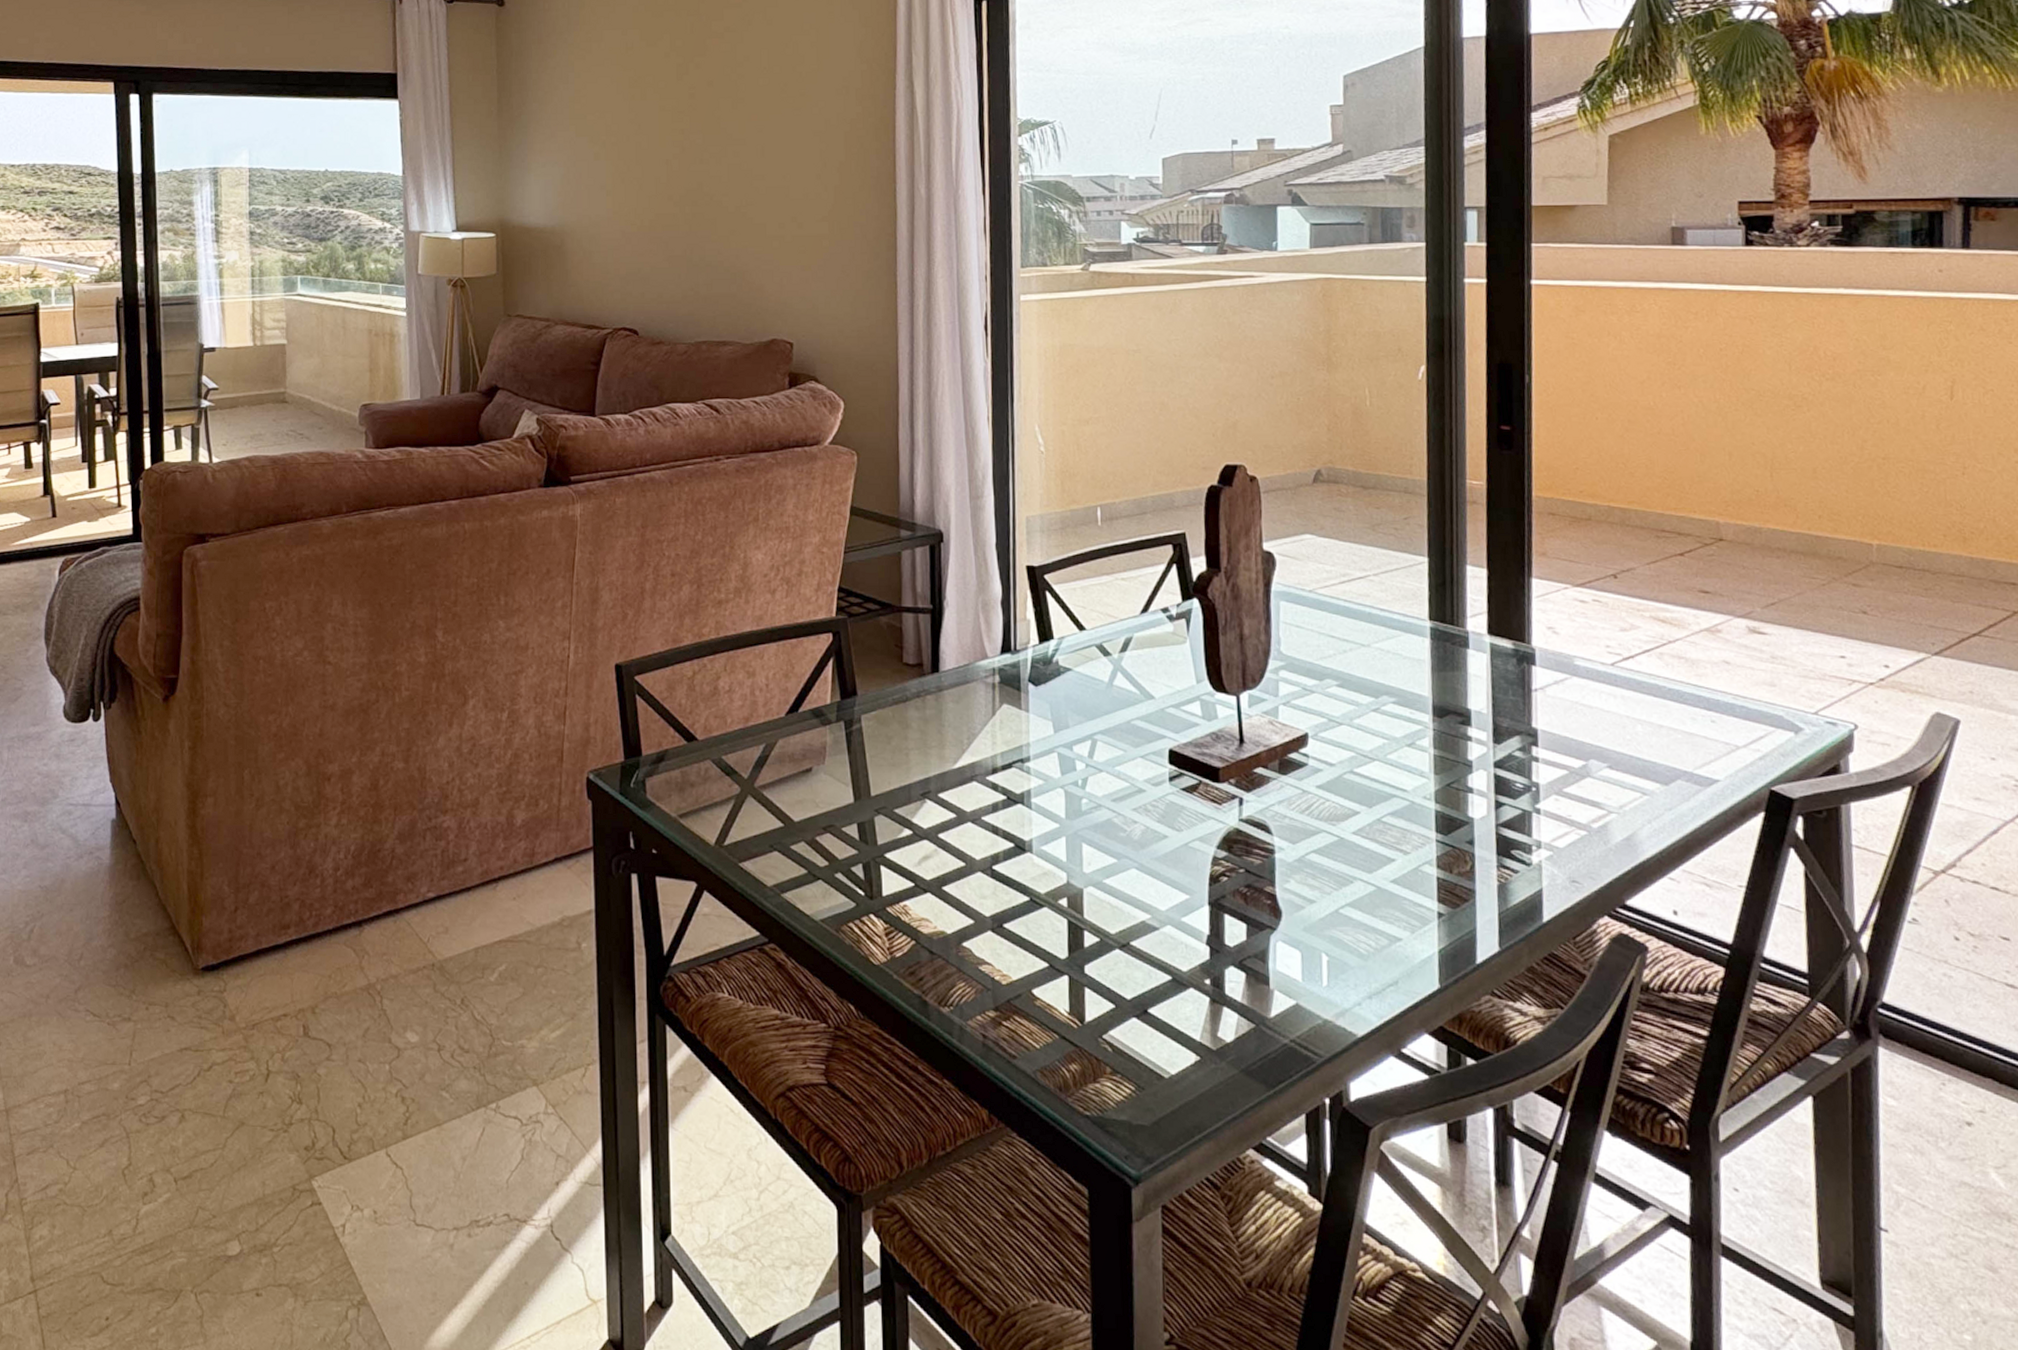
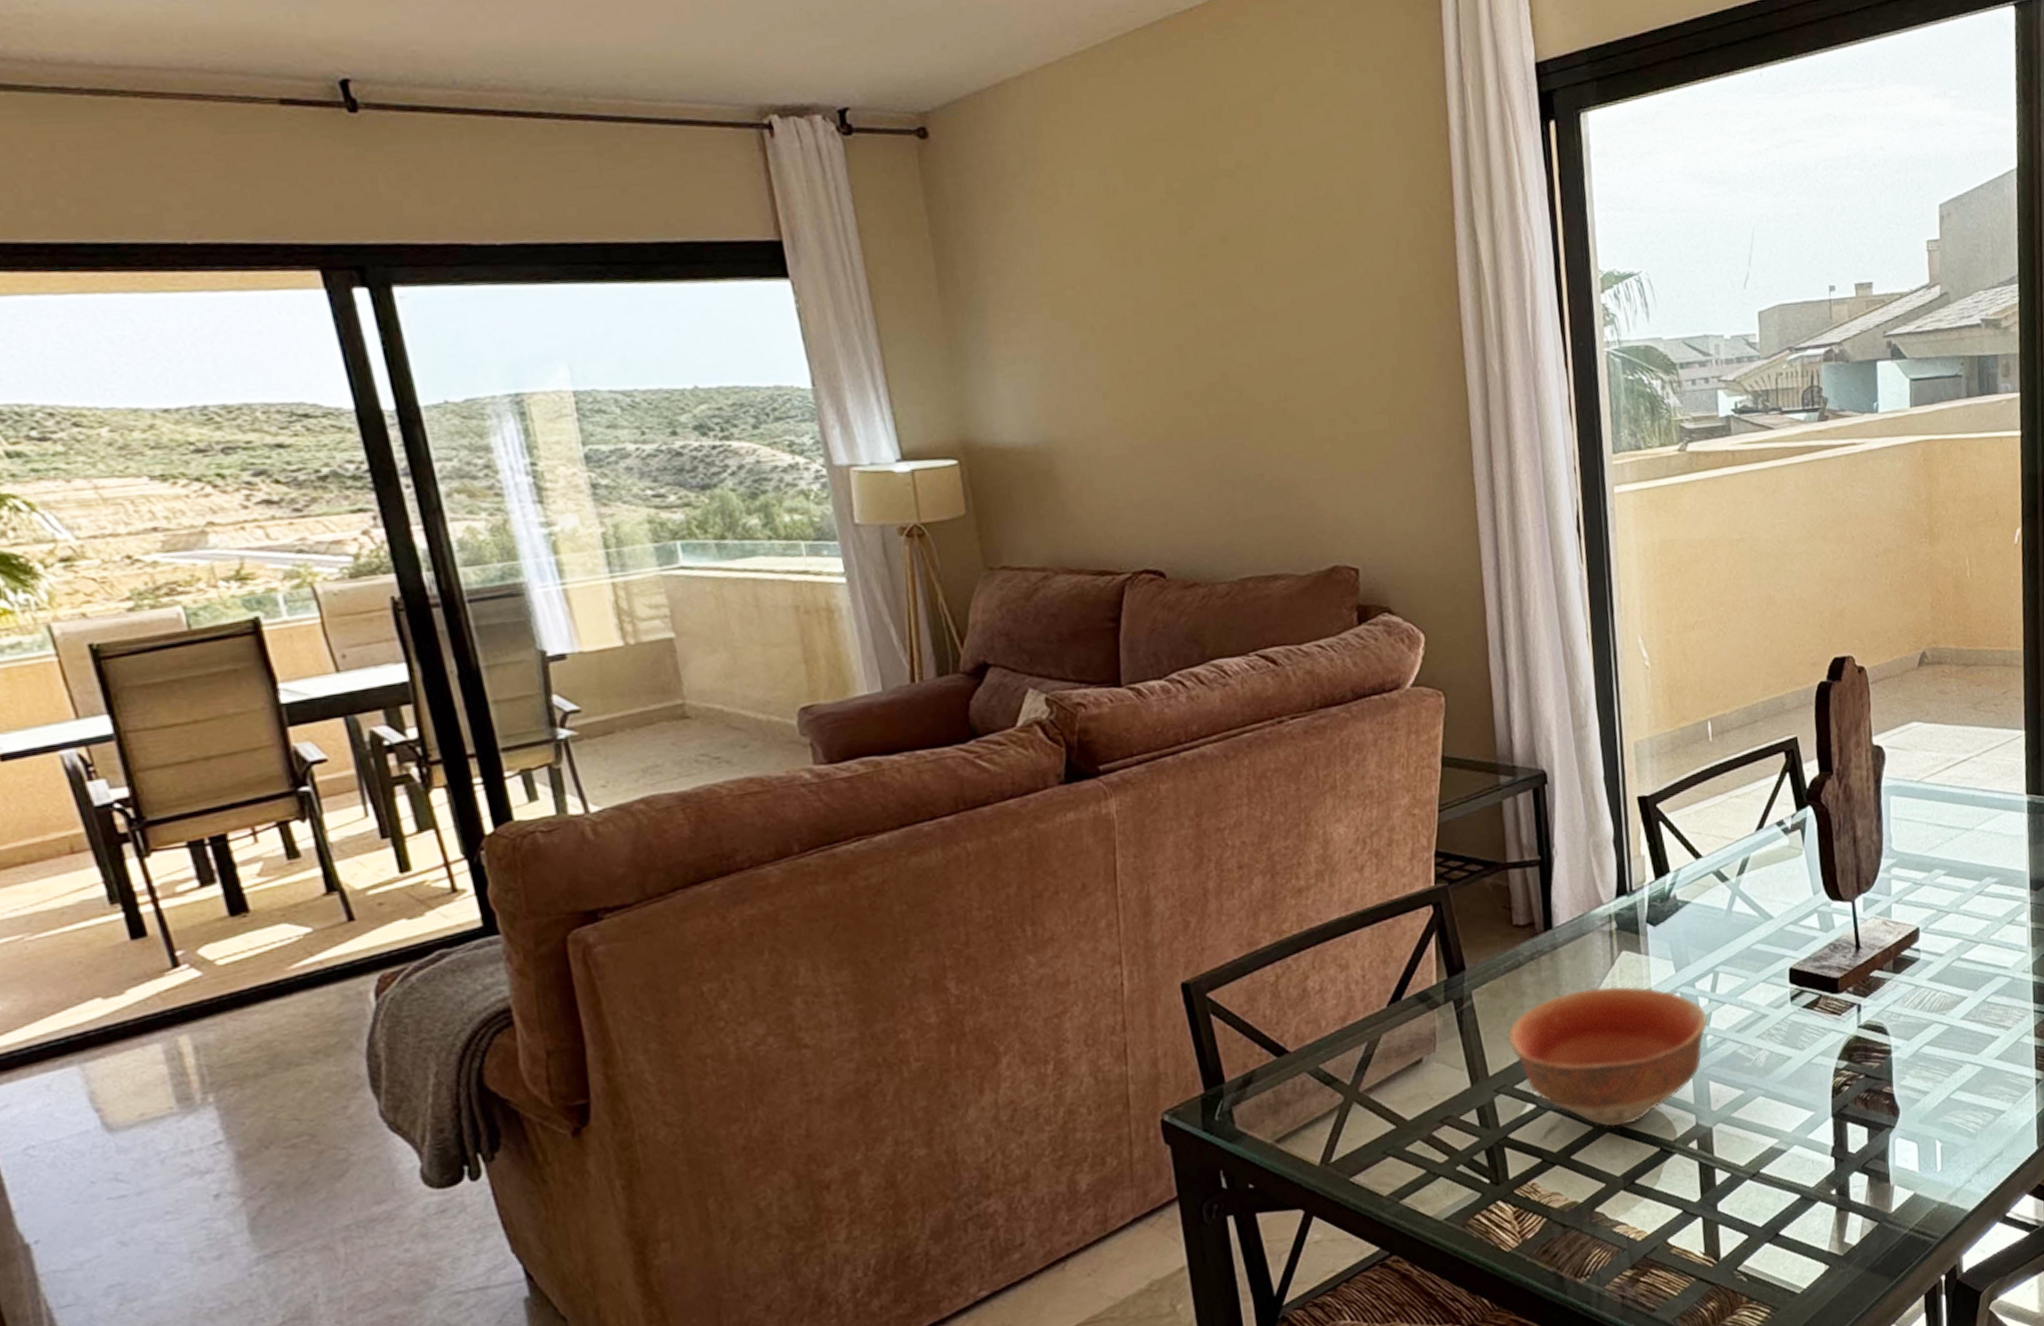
bowl: none [891,733,1084,868] -> present [1507,986,1708,1127]

